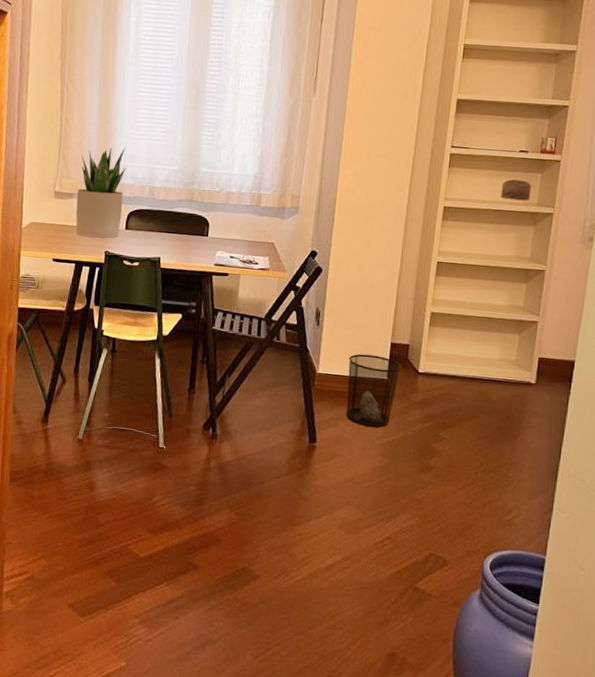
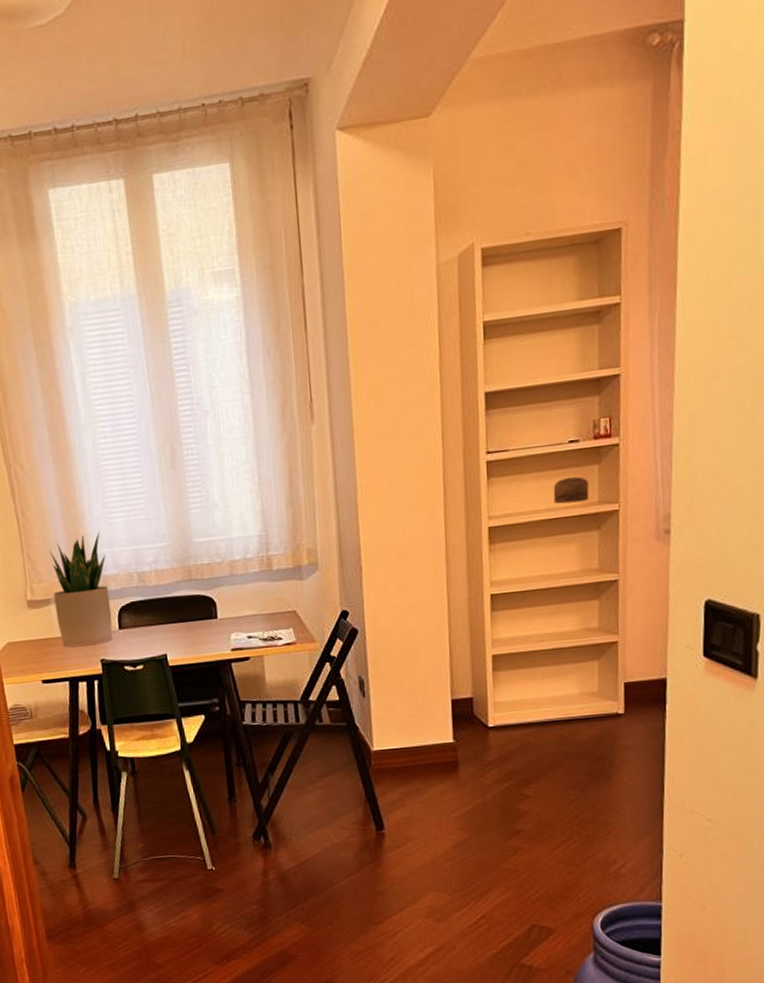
waste bin: present [345,354,402,428] -> none [405,717,468,801]

